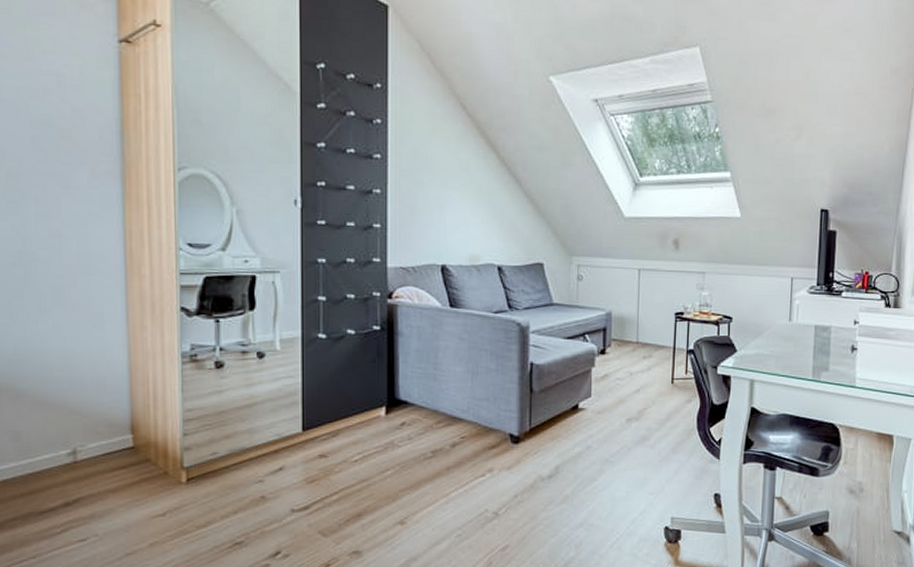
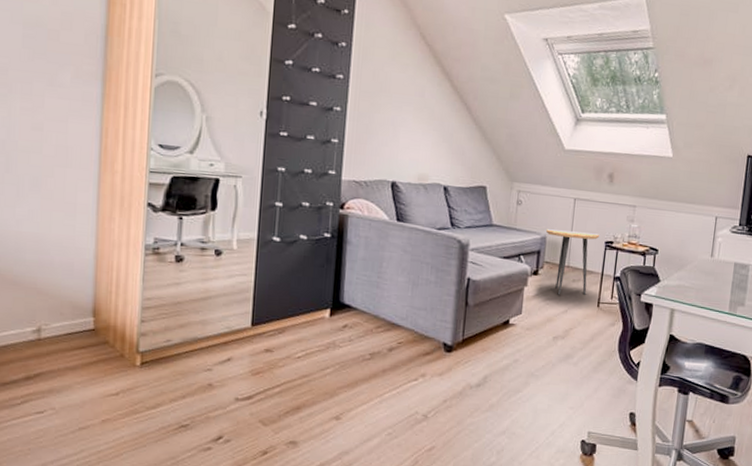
side table: none [611,304,668,374] -> present [546,229,599,295]

